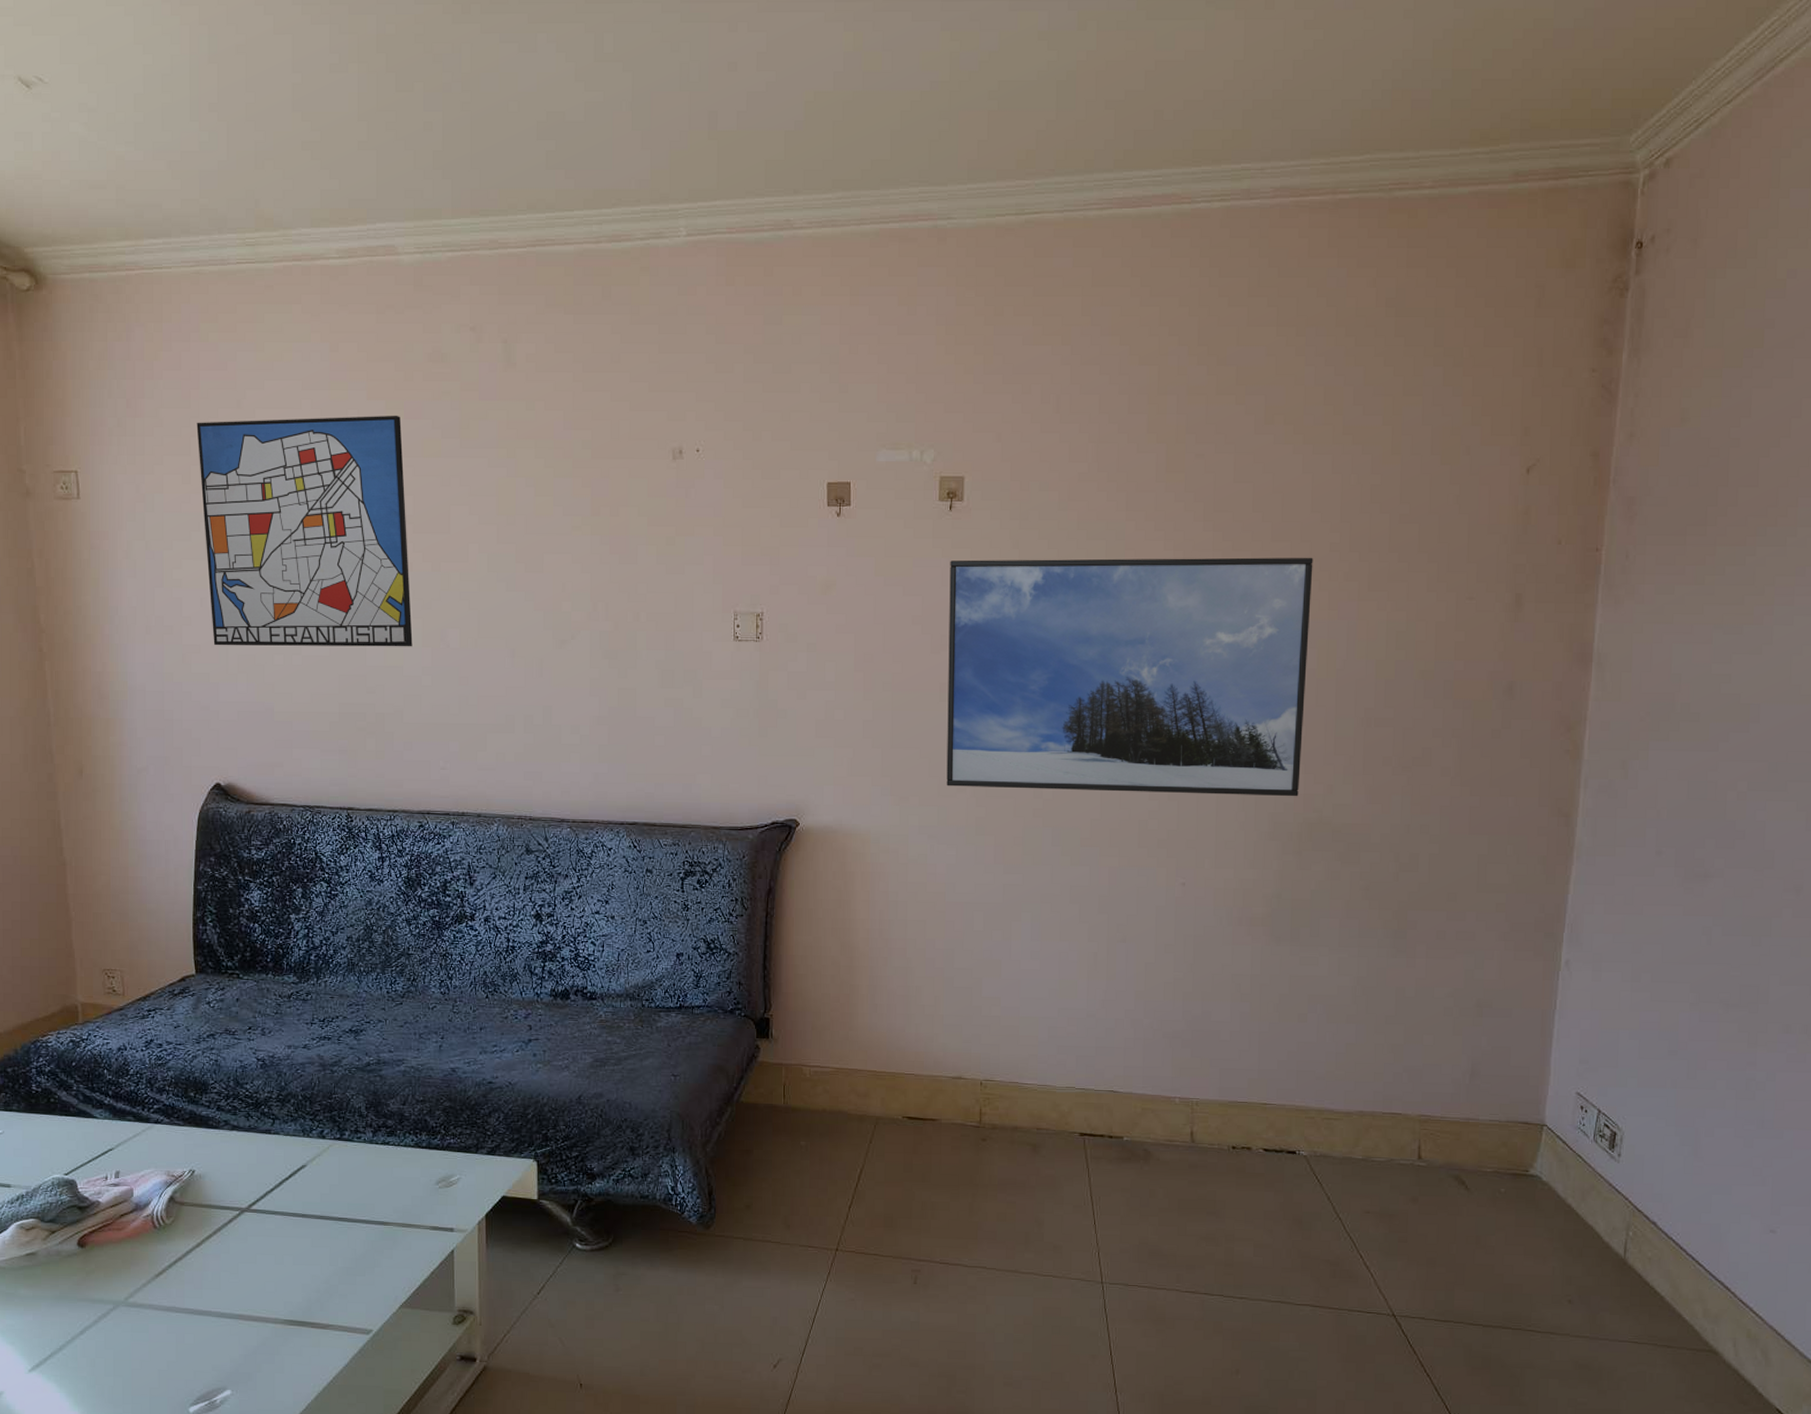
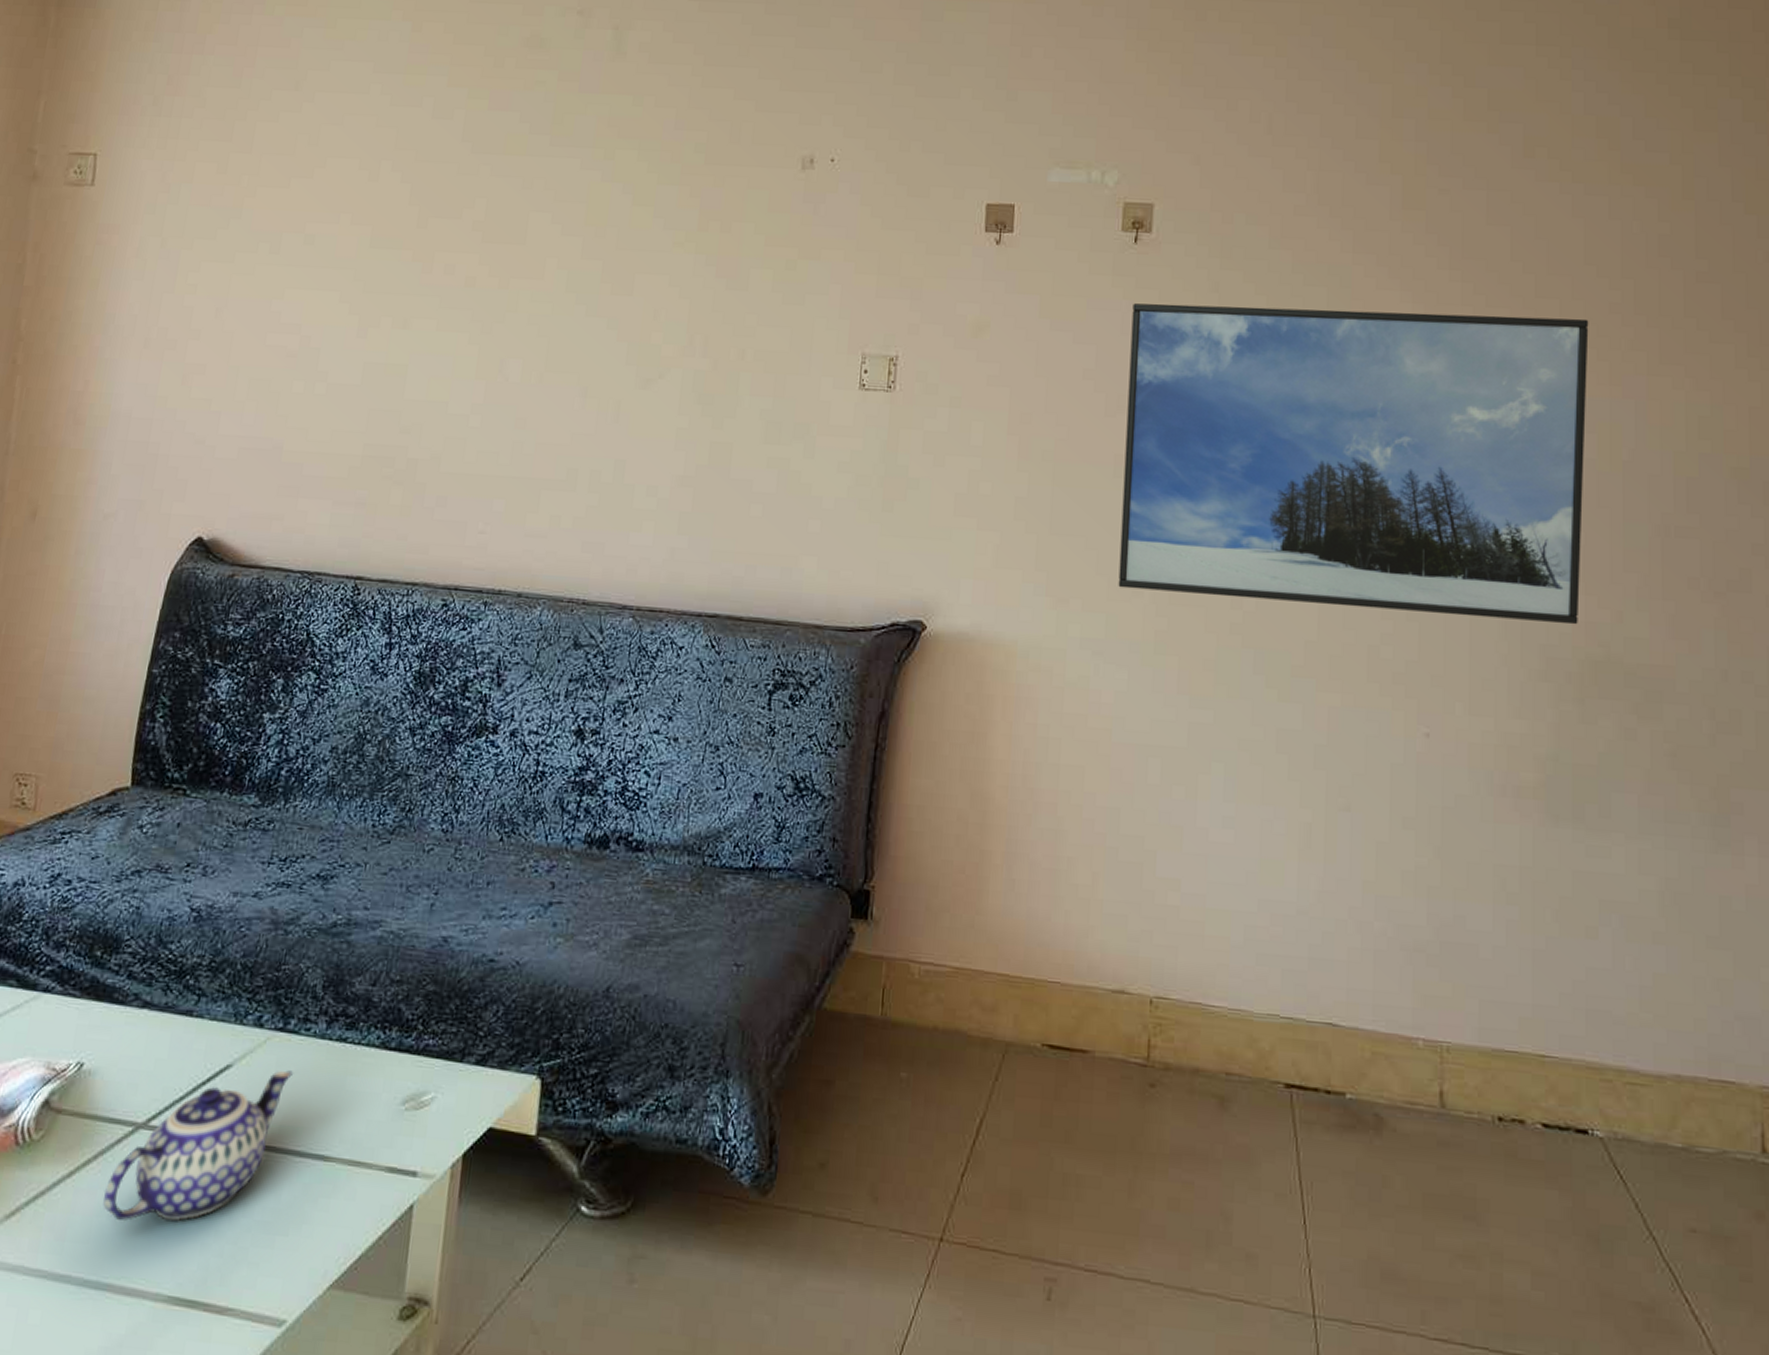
wall art: present [196,415,413,647] -> none [222,104,484,379]
teapot: none [225,1166,353,1273] -> present [103,1070,294,1222]

